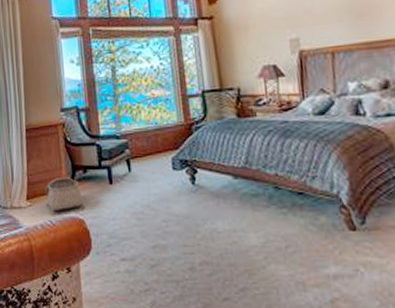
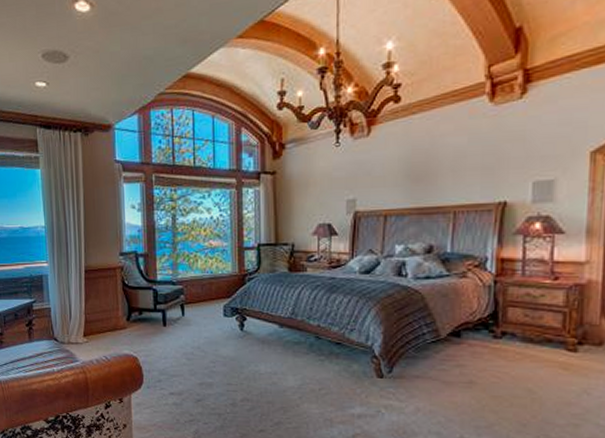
basket: present [45,176,86,215] -> none [101,317,140,351]

